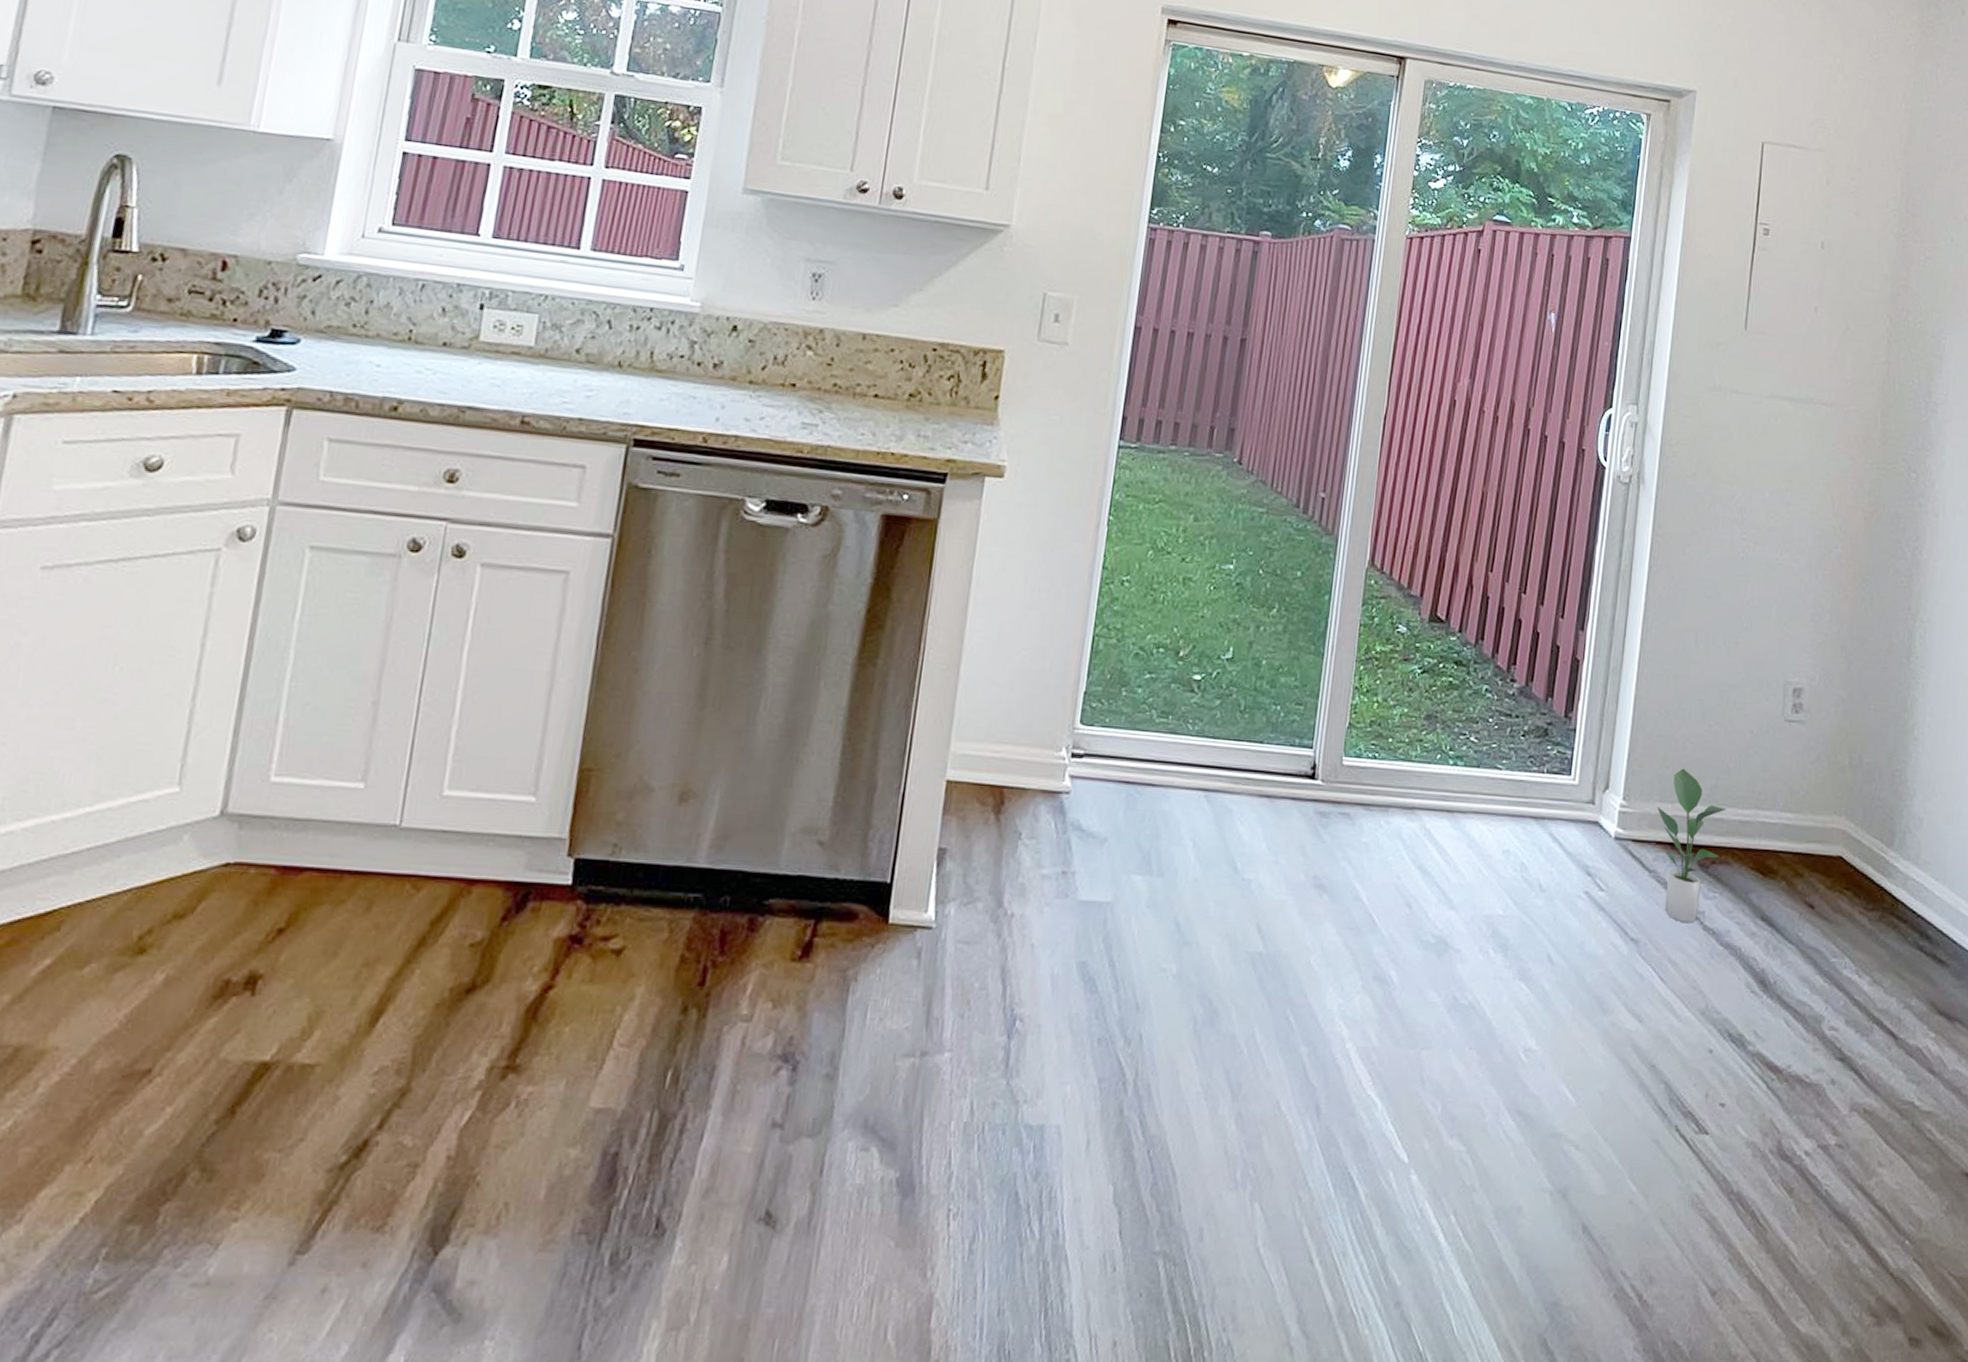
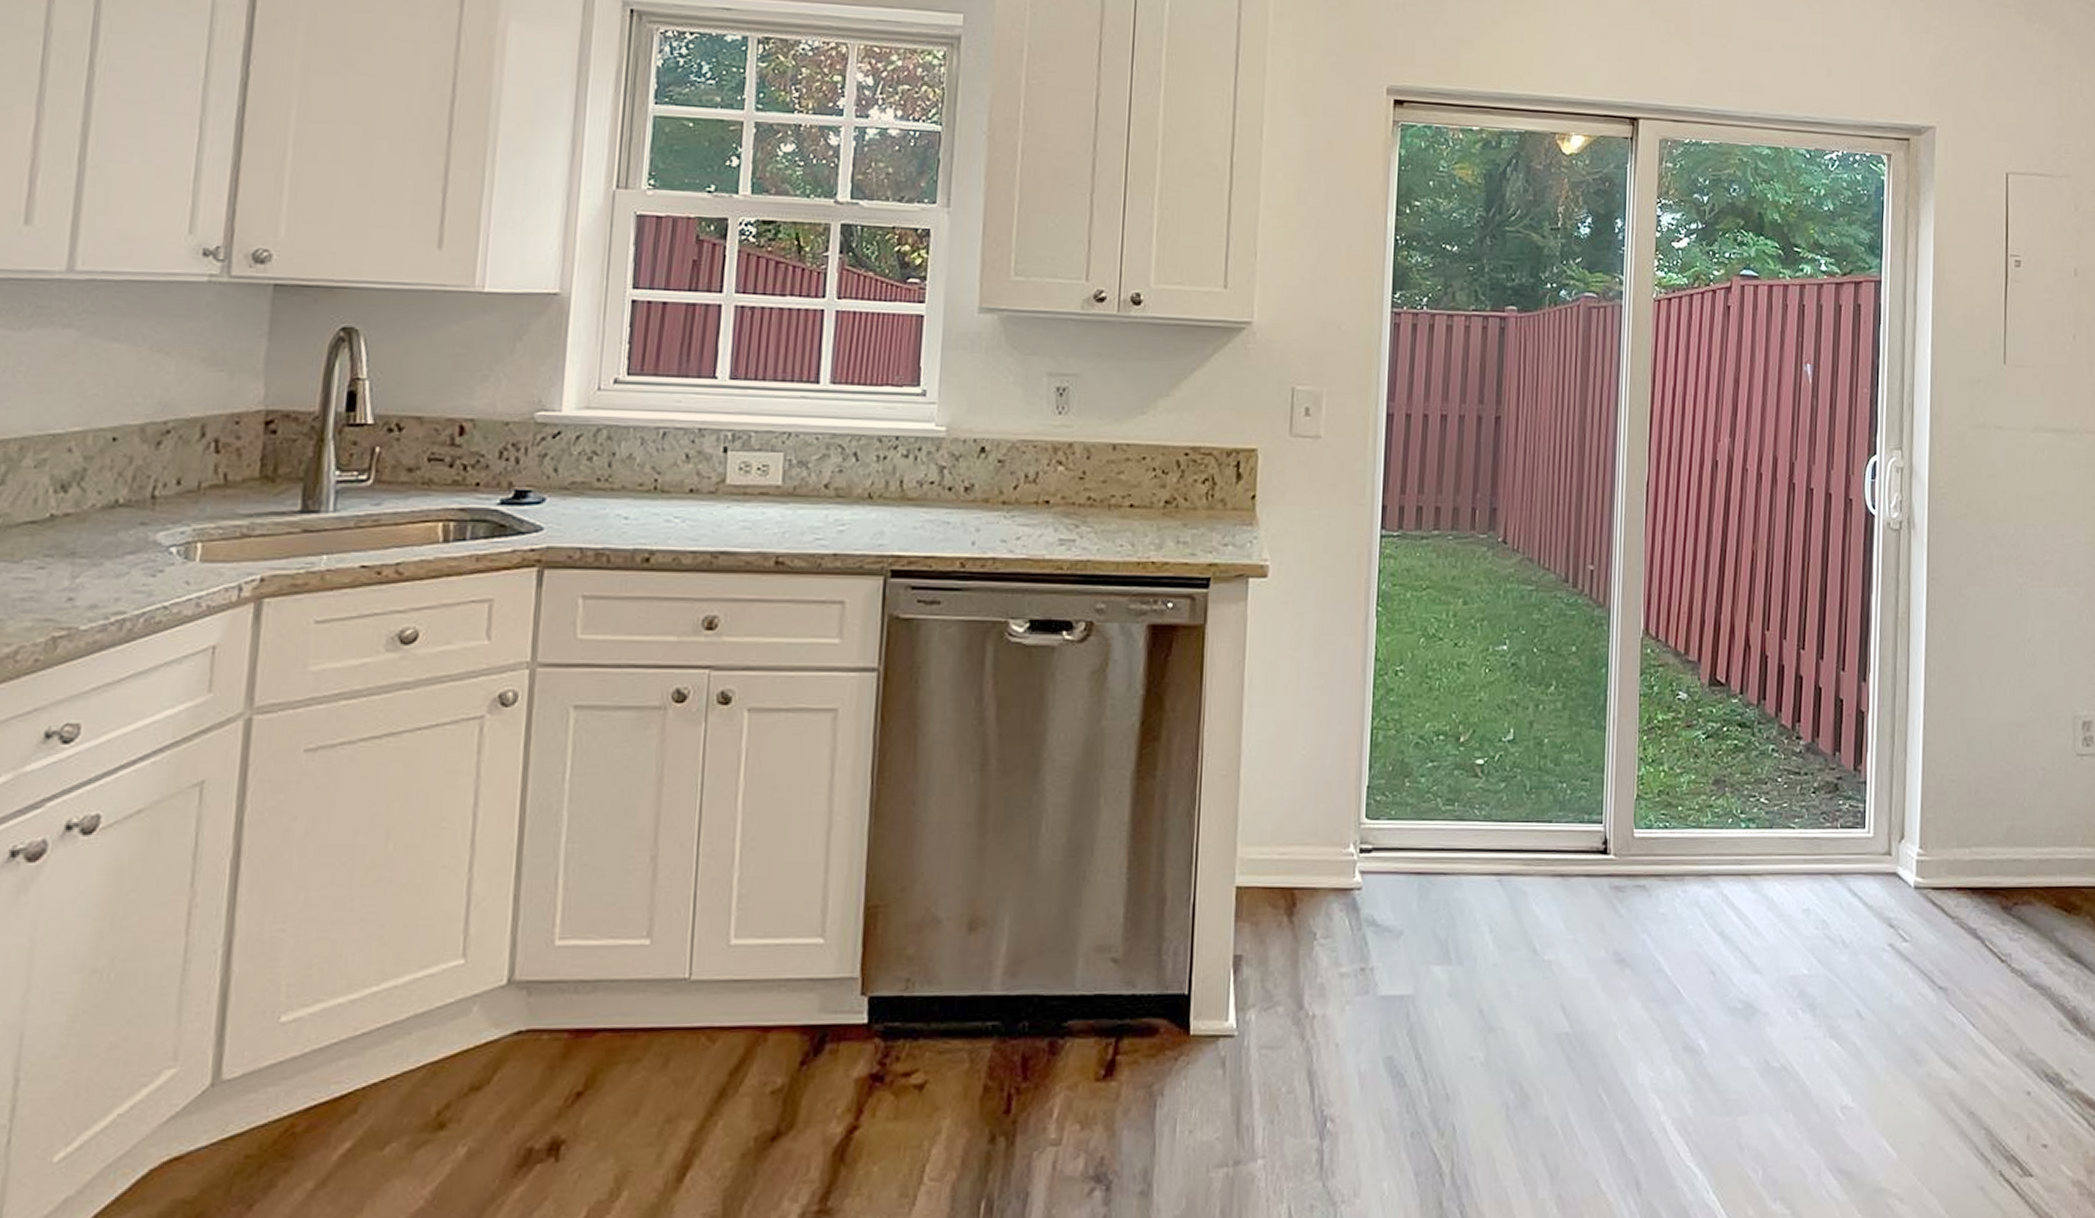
potted plant: present [1657,768,1727,924] -> none [1955,811,2025,967]

